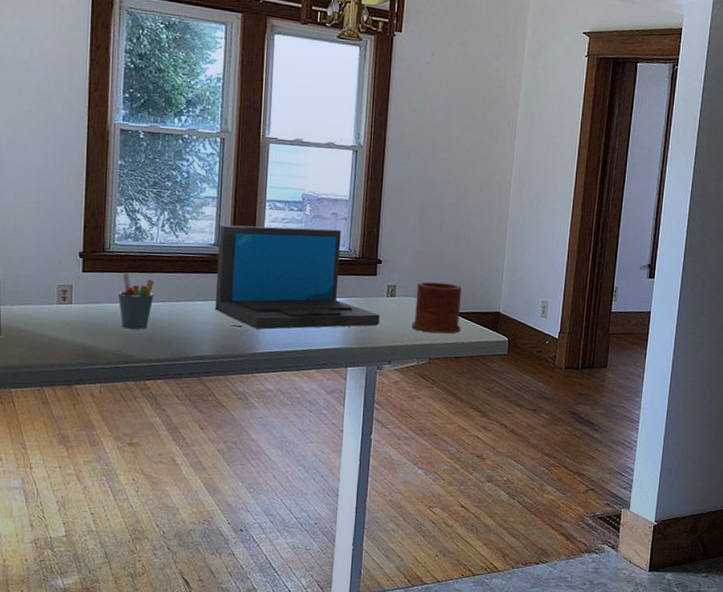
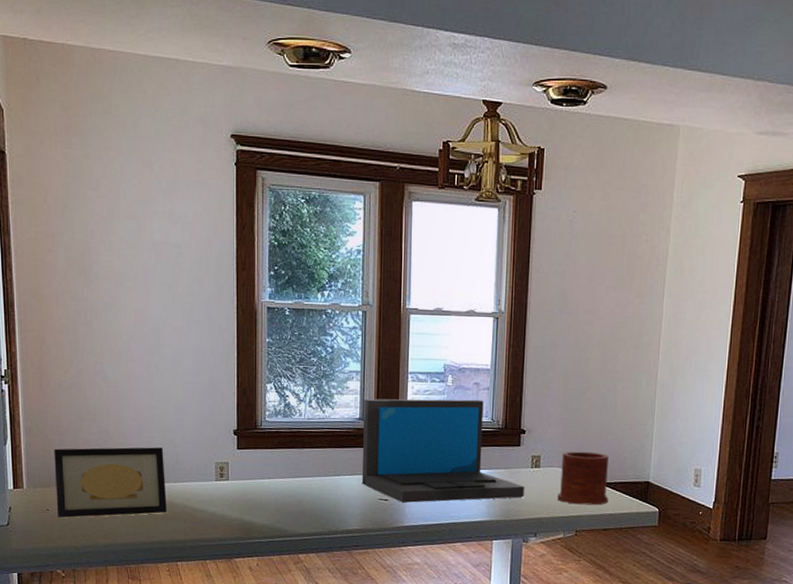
pen holder: present [118,273,154,329] -> none [270,449,304,504]

